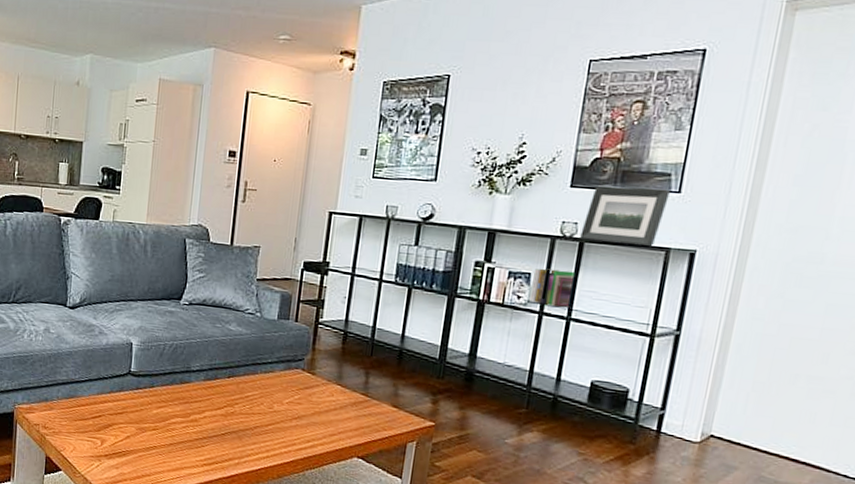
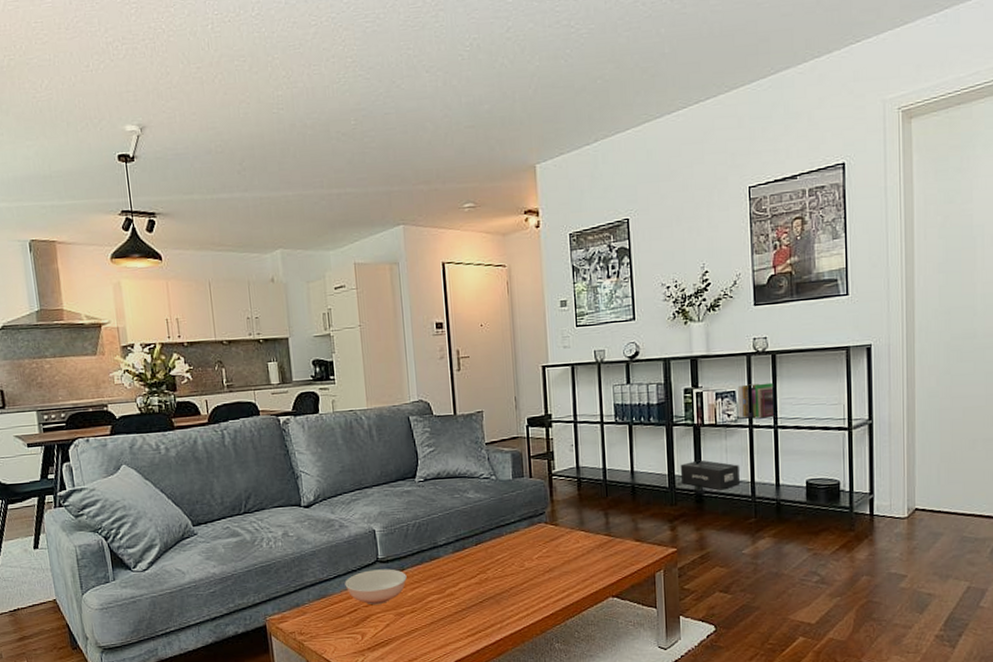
bowl: none [94,380,155,416] -> present [345,569,407,605]
box: none [453,337,520,373] -> present [680,459,740,491]
picture frame: present [580,187,670,248] -> none [771,293,839,352]

